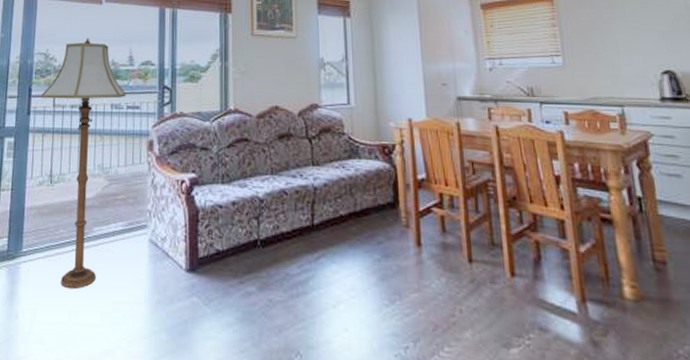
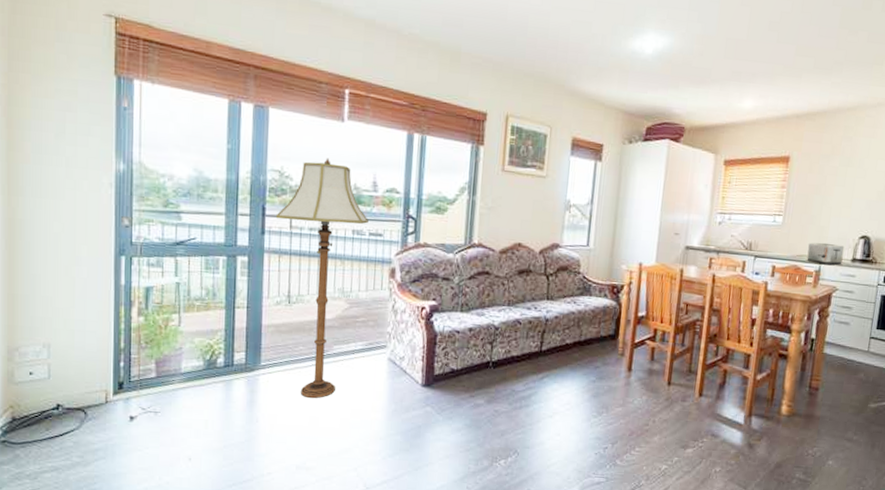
toaster: none [600,81,649,107] -> present [806,242,845,265]

